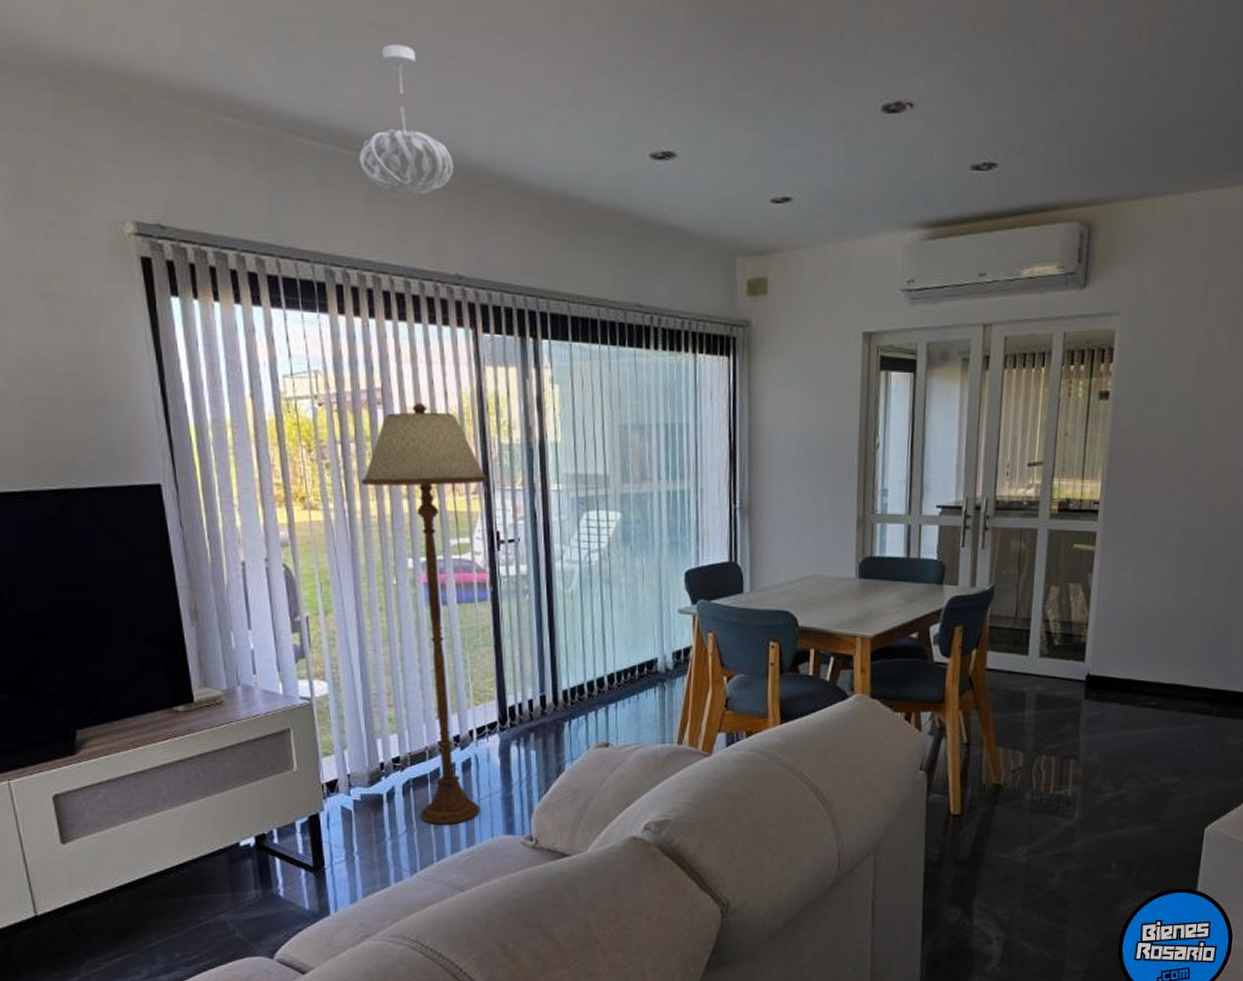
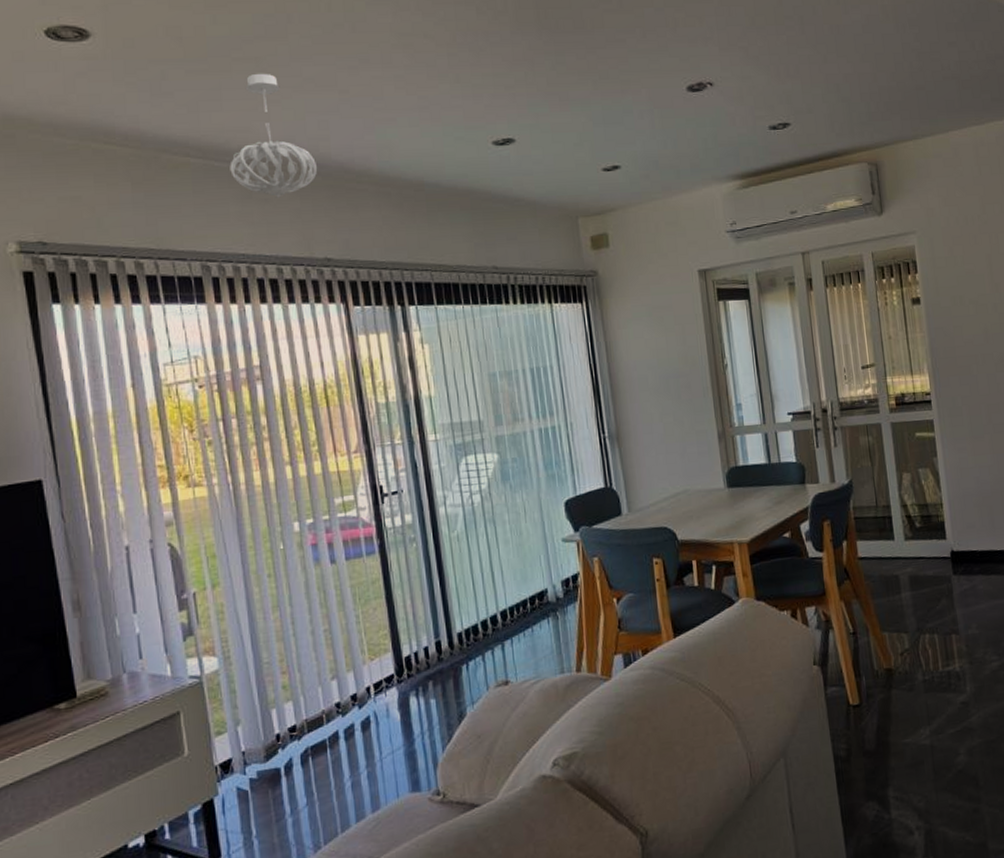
floor lamp: present [360,403,489,824] -> none [243,375,383,793]

